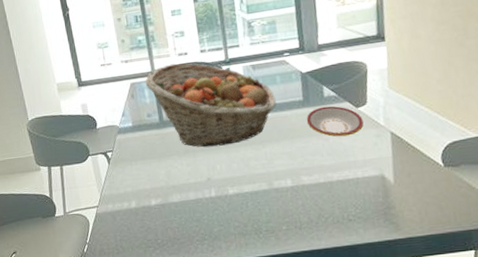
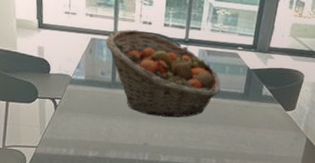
plate: present [306,106,364,137] -> none [241,103,288,133]

